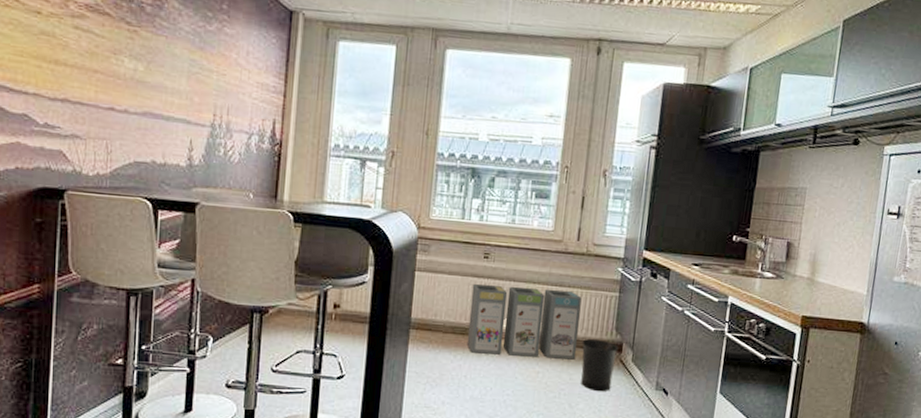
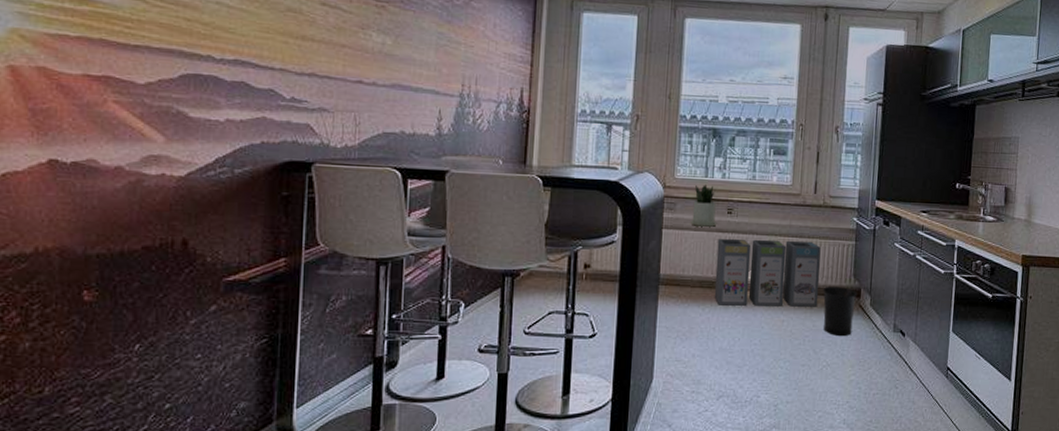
planter: none [443,226,473,271] -> present [689,184,717,227]

